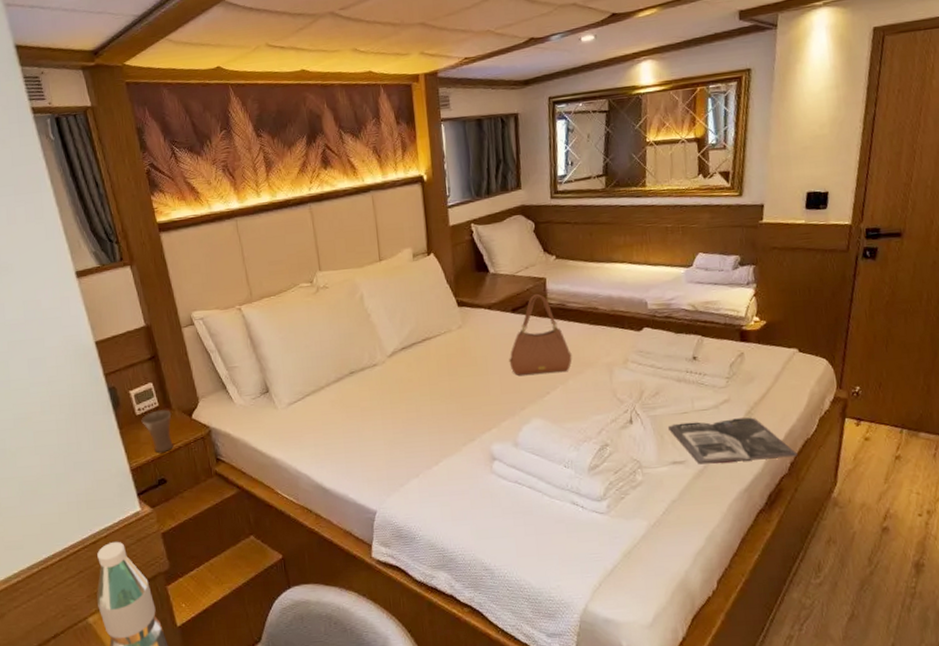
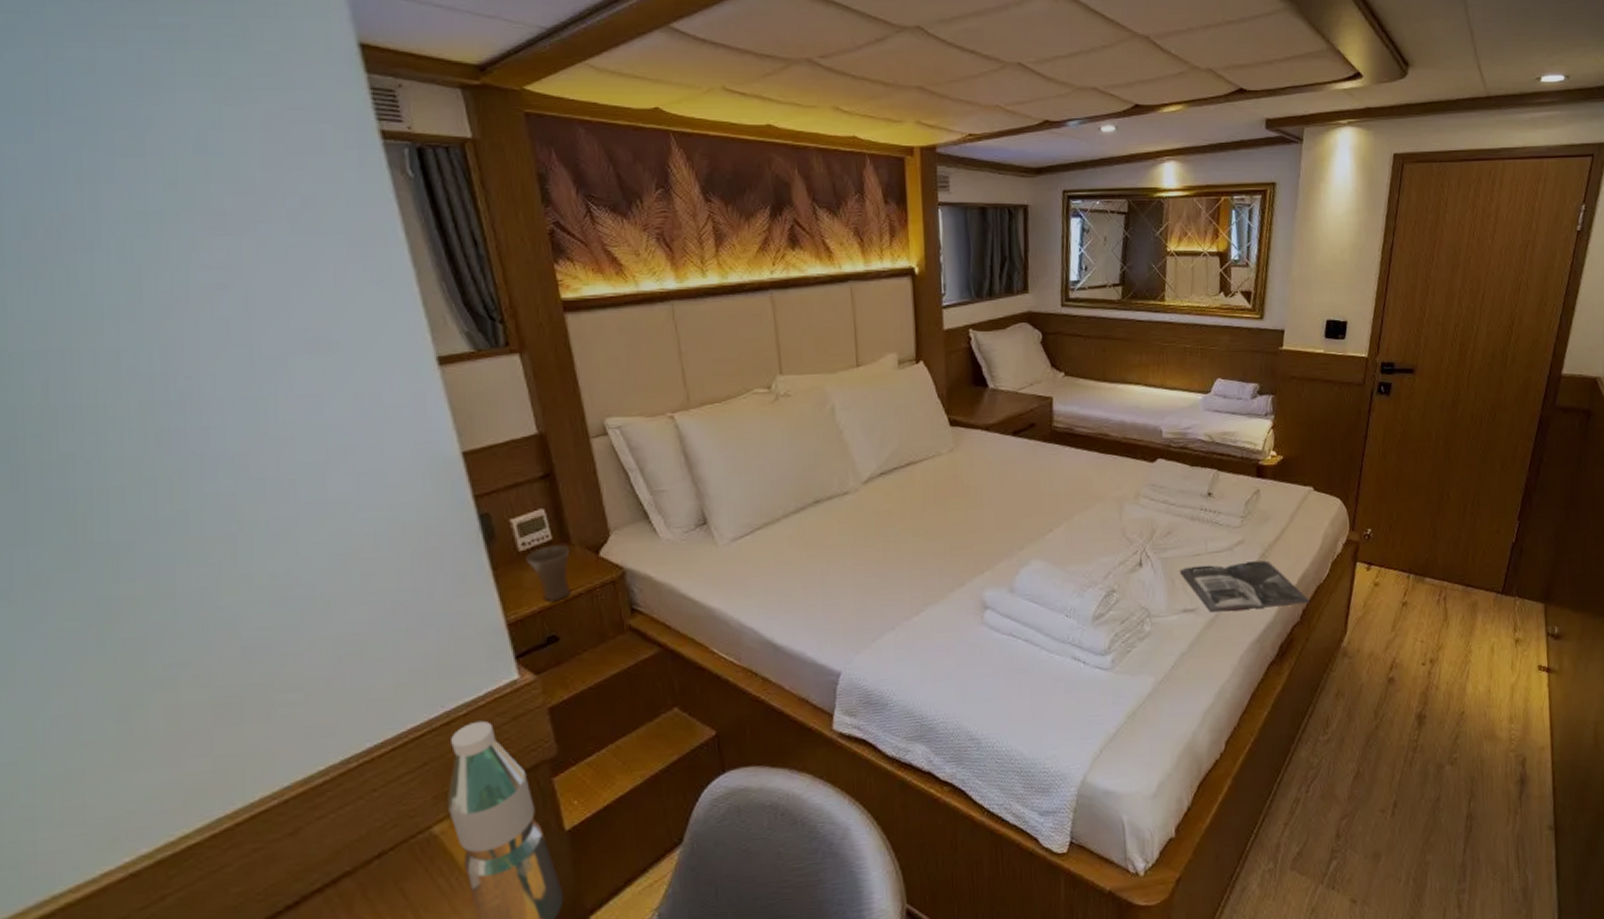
handbag: present [509,293,572,375] -> none [1007,414,1079,509]

